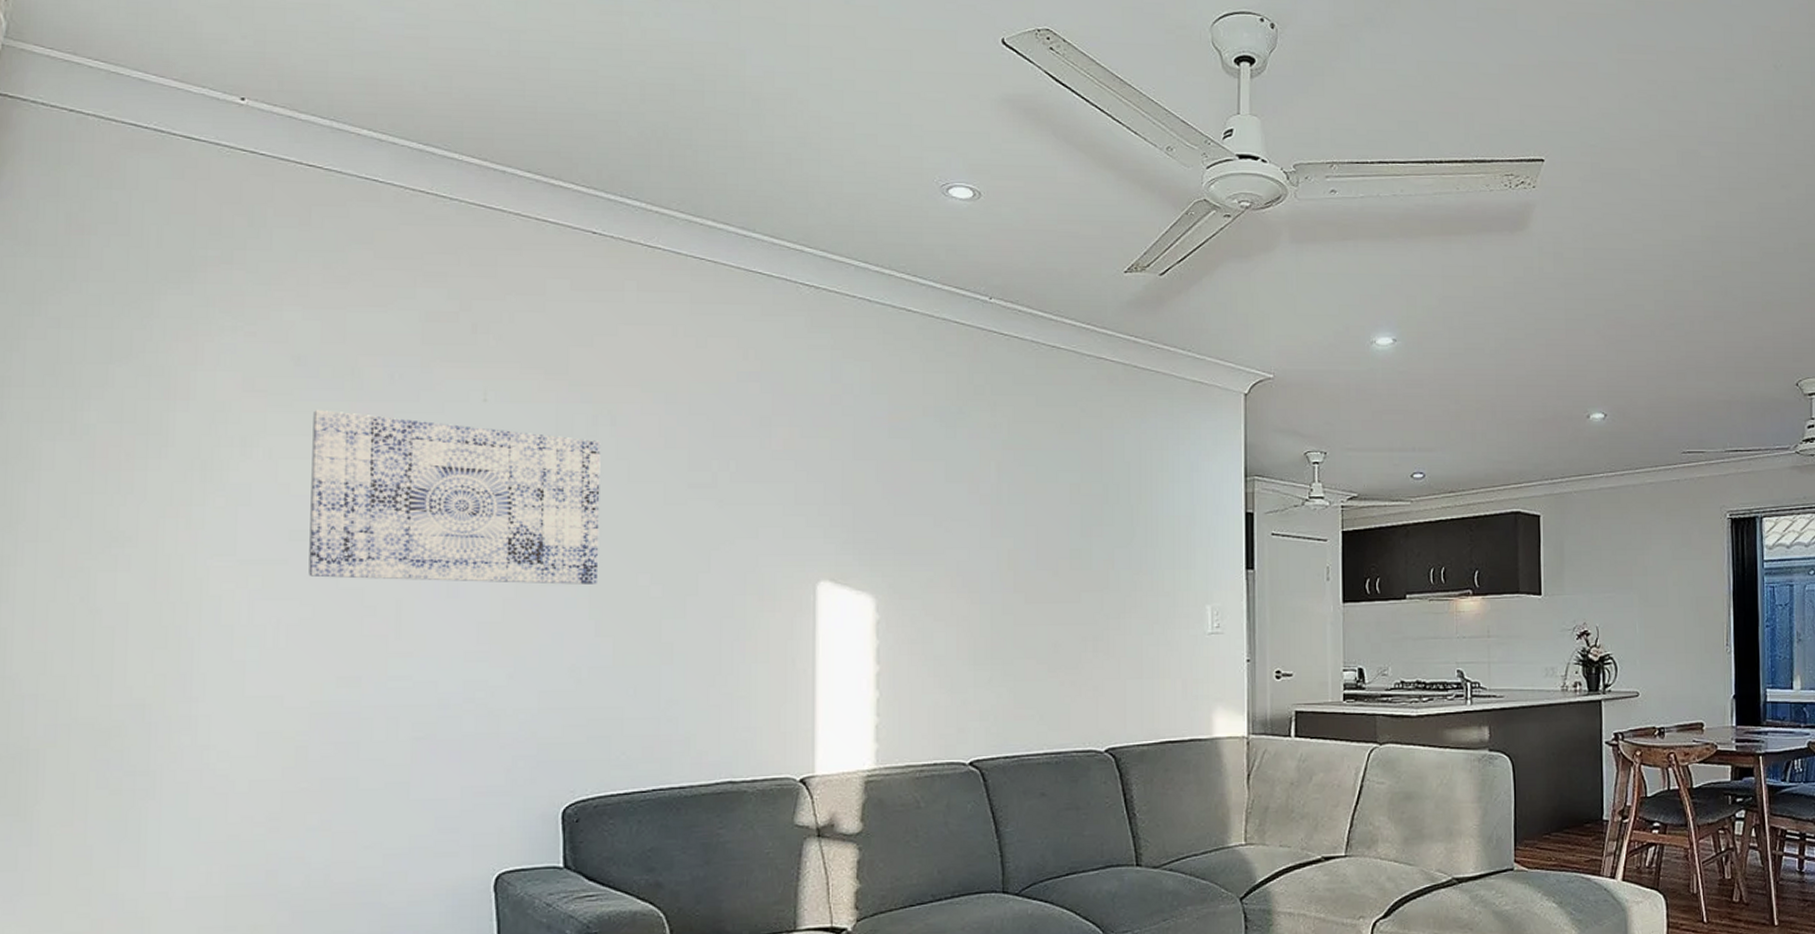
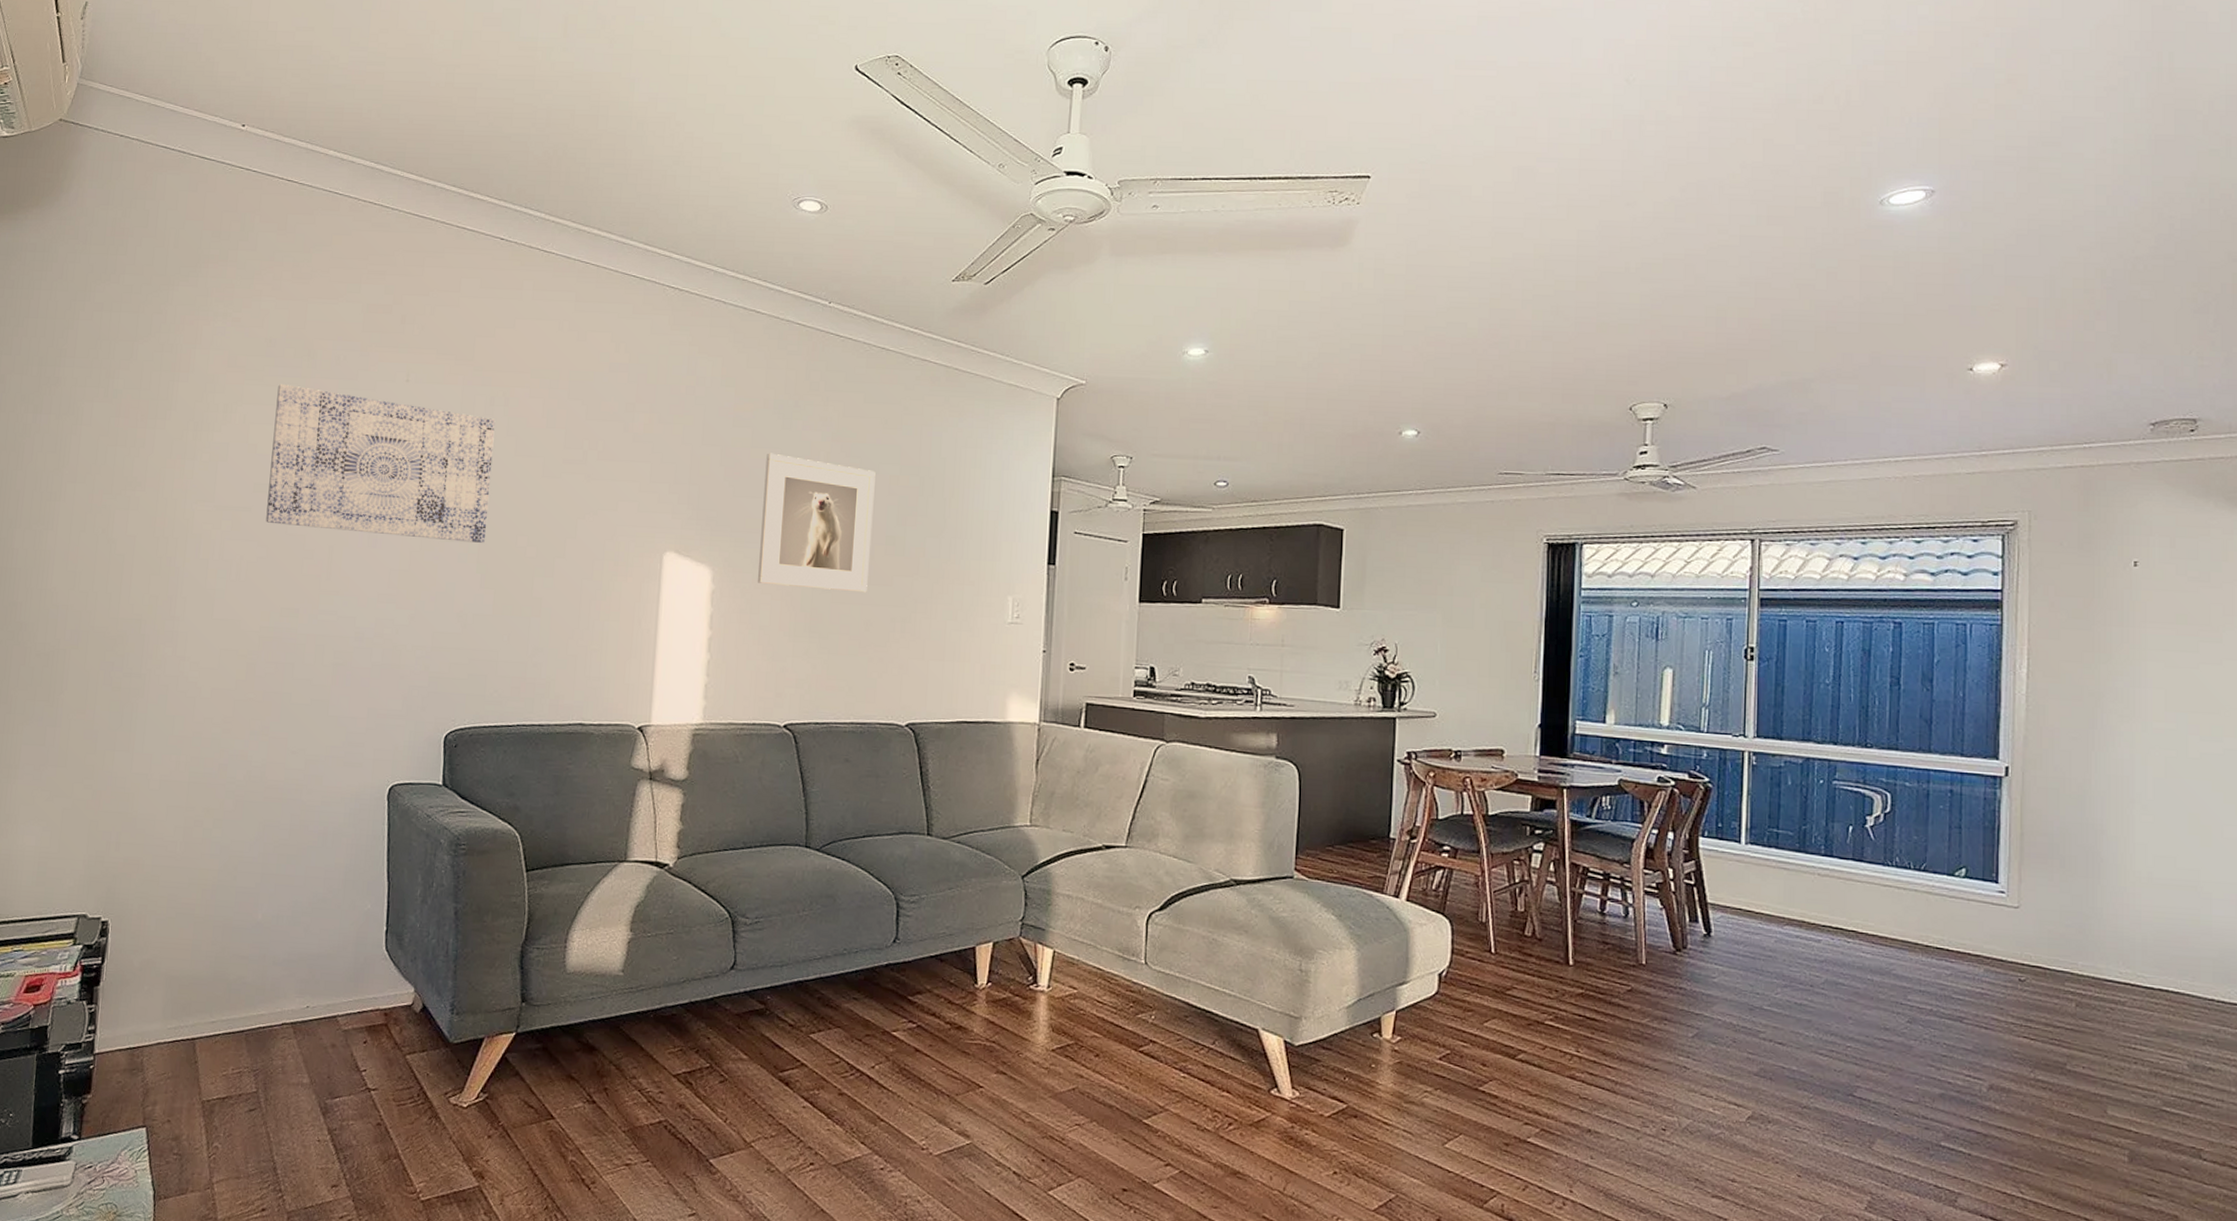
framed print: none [928,465,1054,612] -> present [757,453,876,593]

